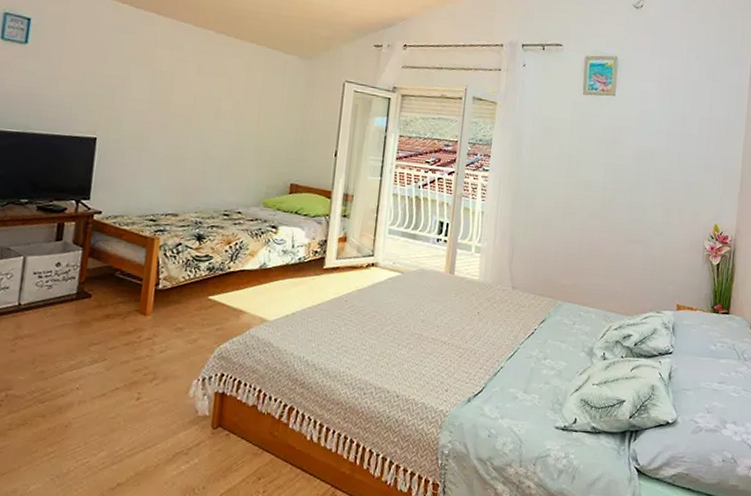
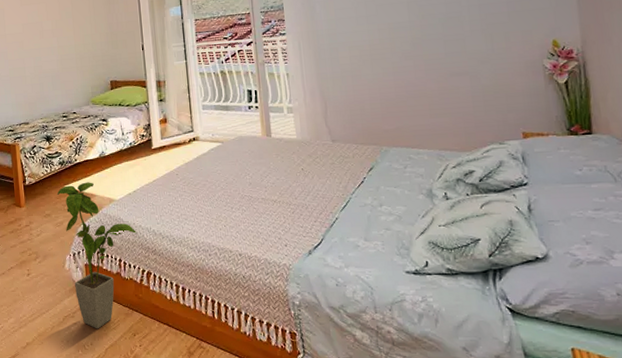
house plant: none [195,295,286,470] -> present [56,182,137,329]

